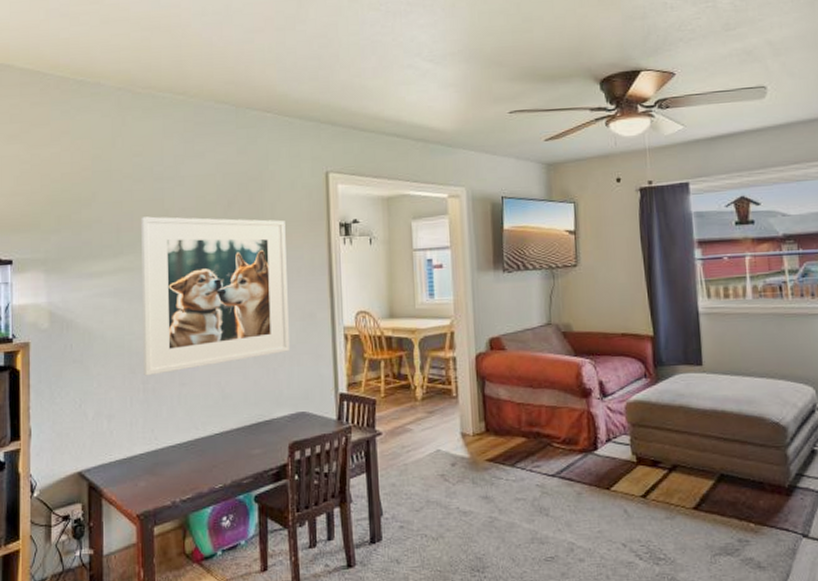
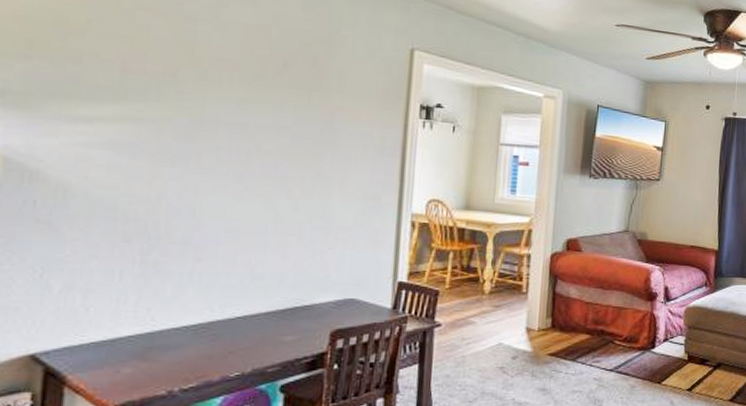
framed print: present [141,216,289,376] -> none [143,59,355,247]

